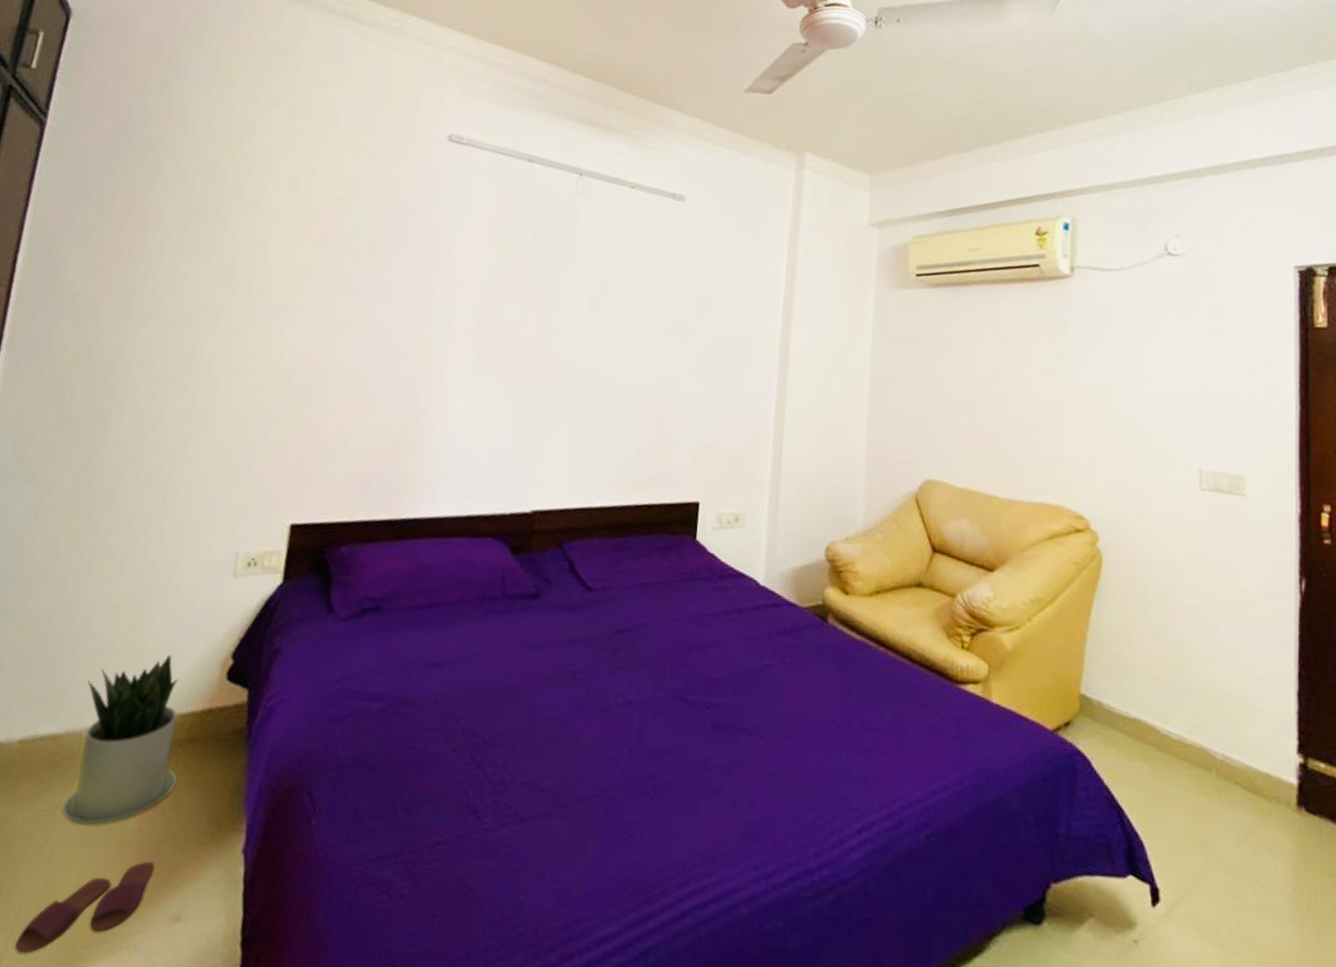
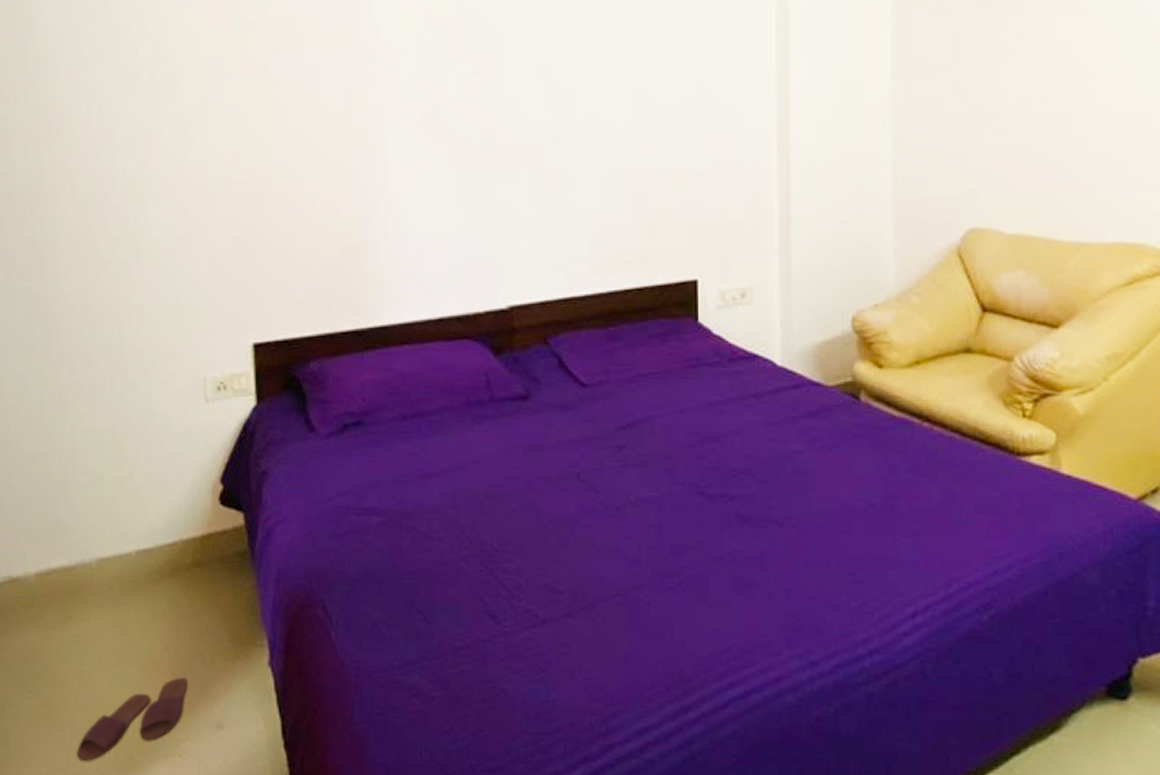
planter: present [62,654,179,826] -> none [86,484,192,648]

